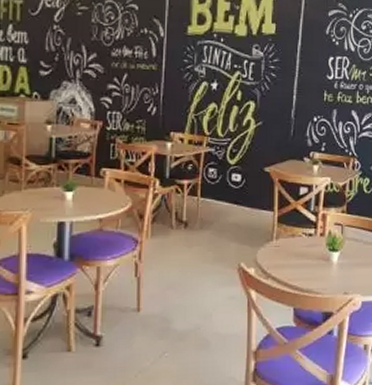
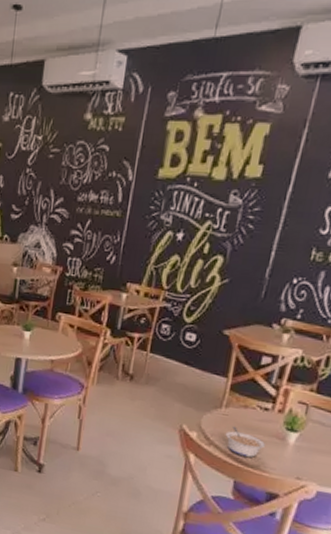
legume: none [279,255,315,282] -> present [225,426,266,458]

